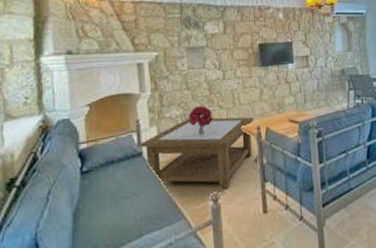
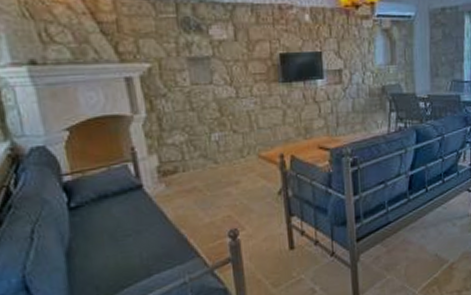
coffee table: present [140,117,254,190] -> none [138,143,277,225]
bouquet: present [188,105,214,136] -> none [195,129,227,165]

